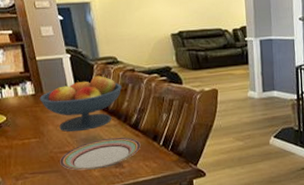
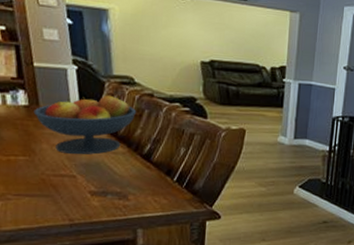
plate: present [60,137,141,171] -> none [53,166,151,199]

